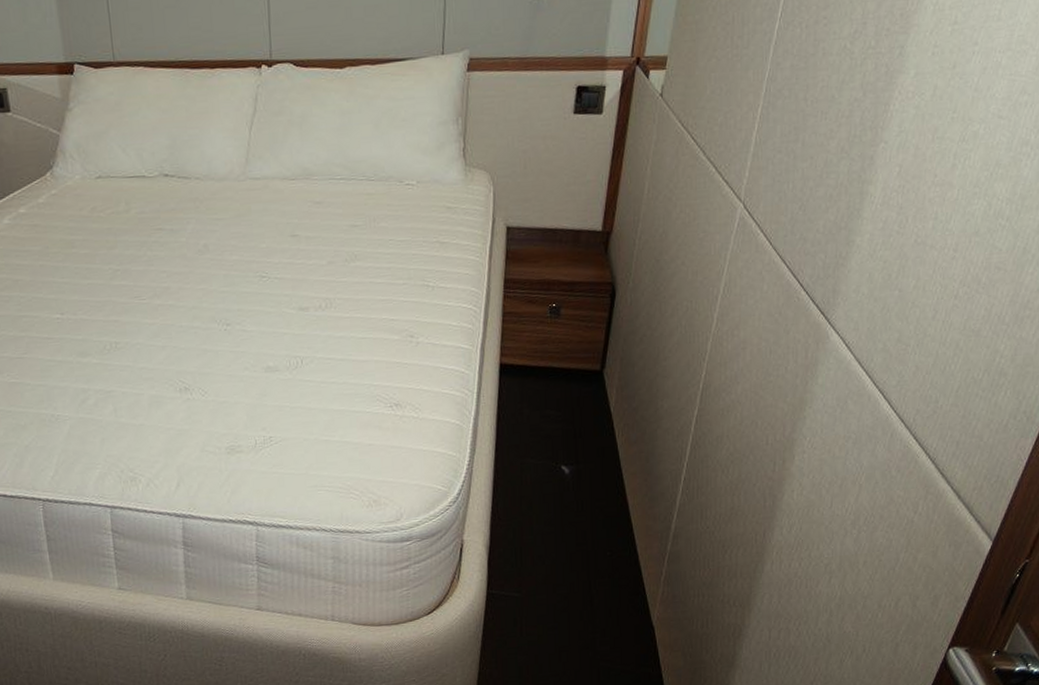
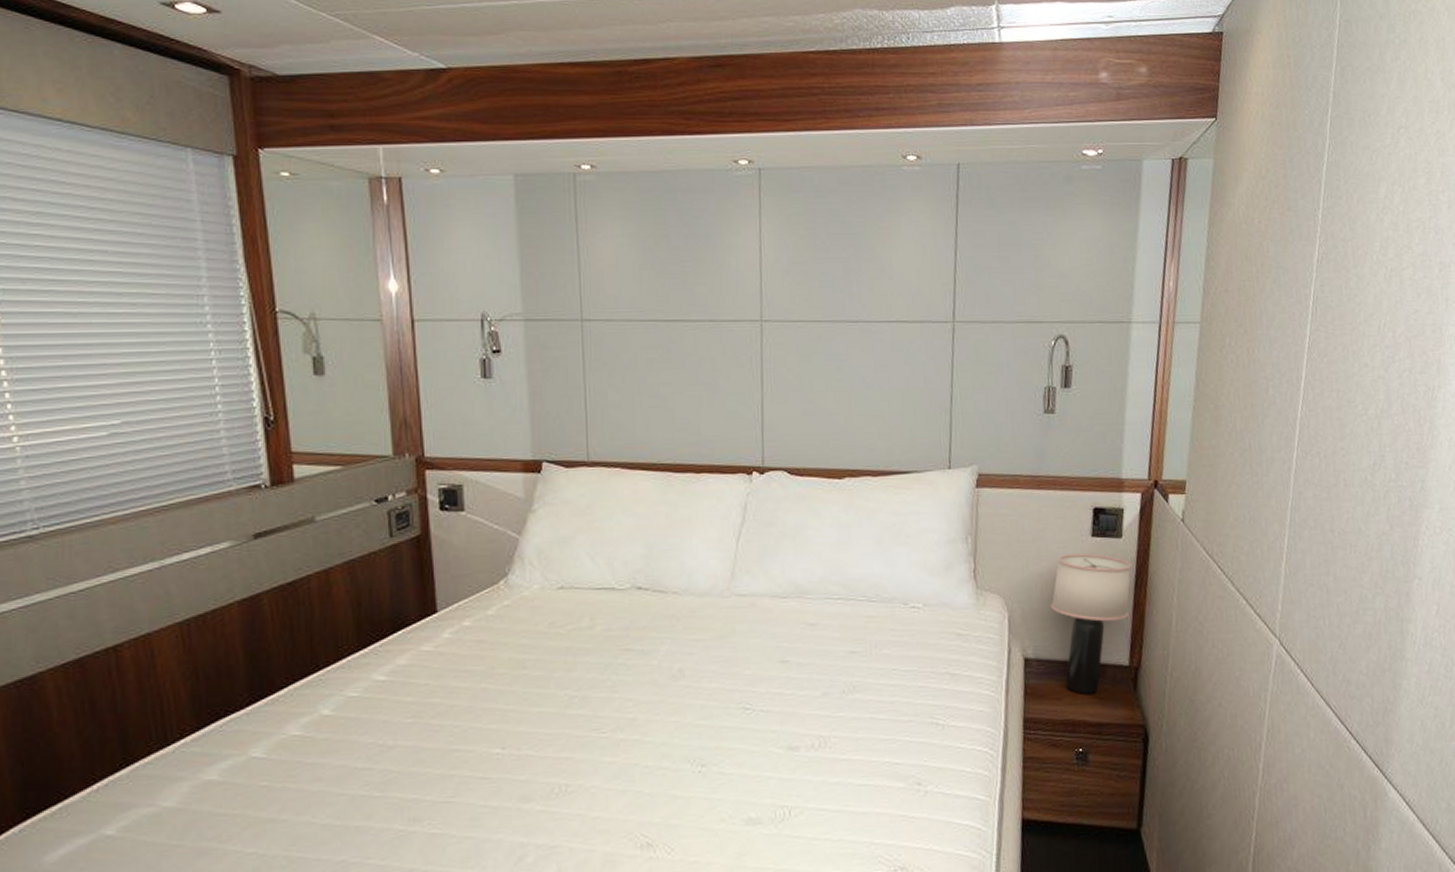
table lamp: none [533,129,609,257] -> present [1050,553,1131,694]

